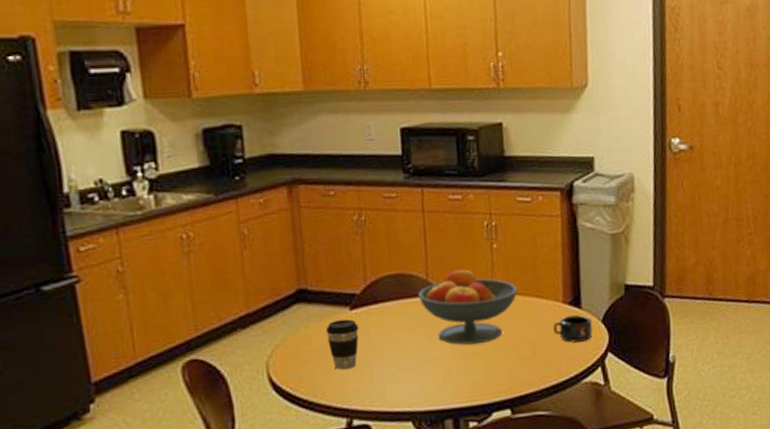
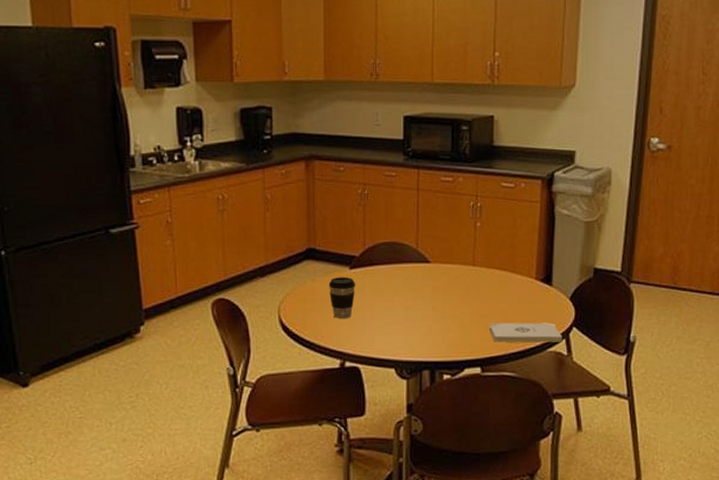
fruit bowl: present [418,267,517,345] -> none [408,240,495,309]
notepad: none [516,350,598,379] -> present [489,322,563,343]
mug: present [553,315,593,343] -> none [525,291,560,315]

